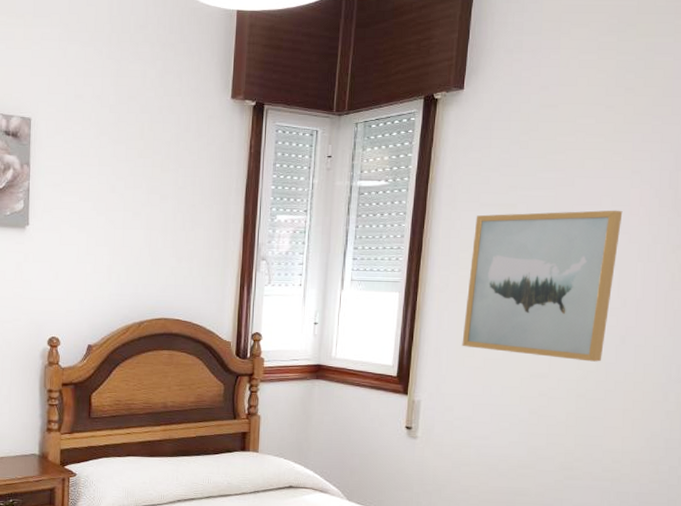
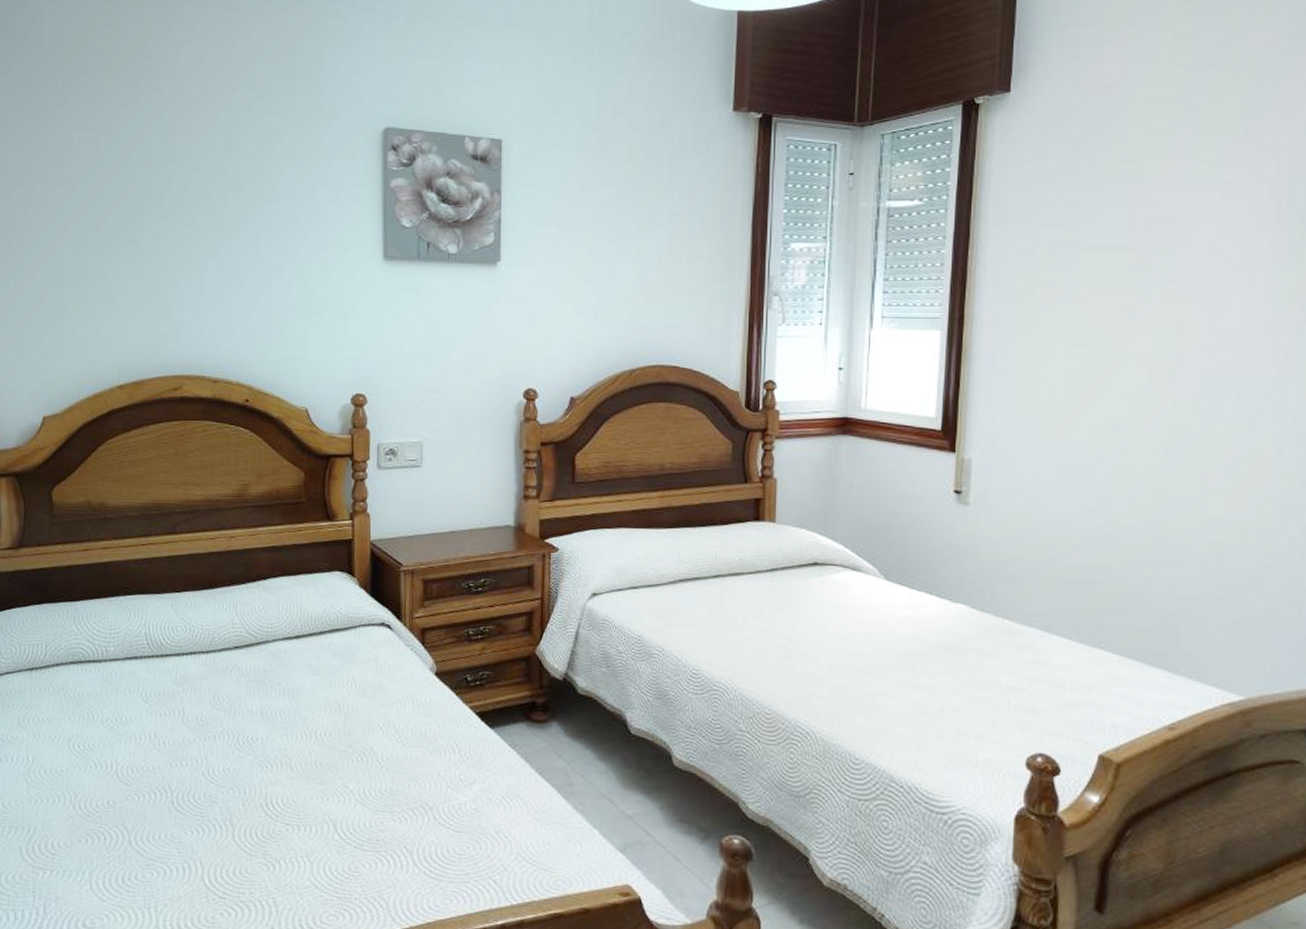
wall art: present [462,210,623,362] -> none [1020,228,1213,410]

